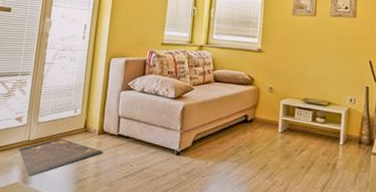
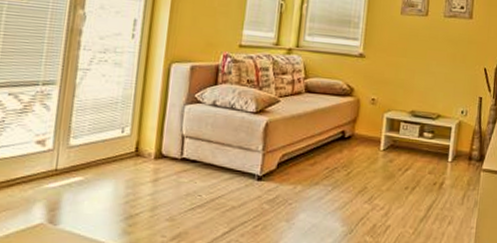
doormat: present [18,138,103,178] -> none [41,166,161,217]

